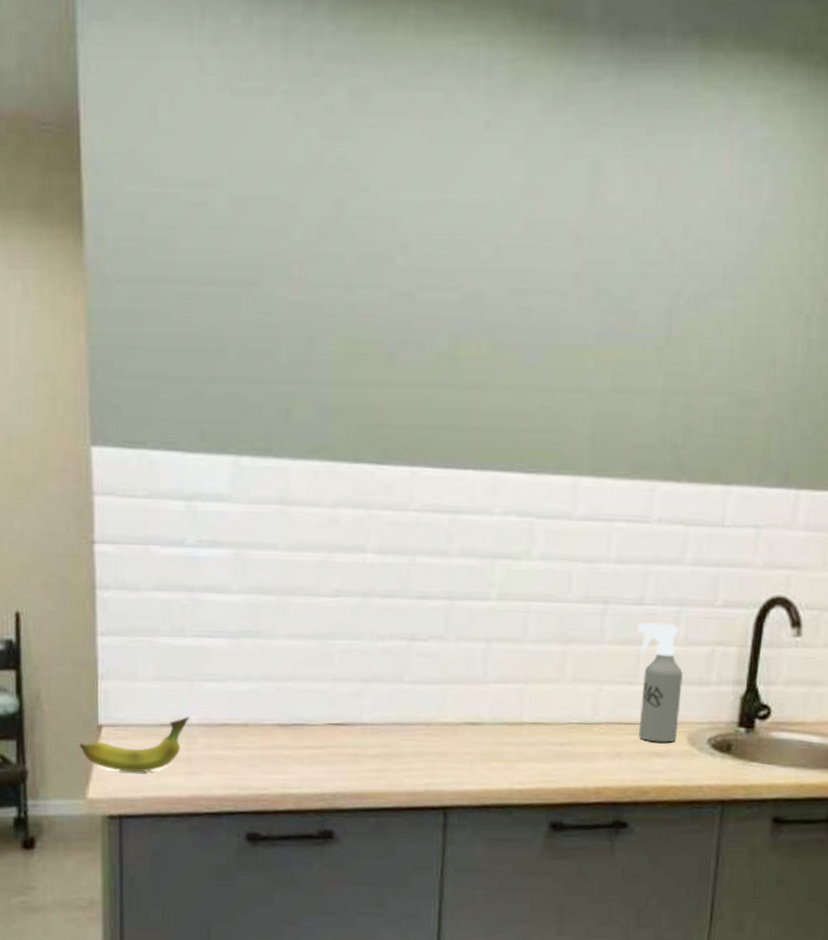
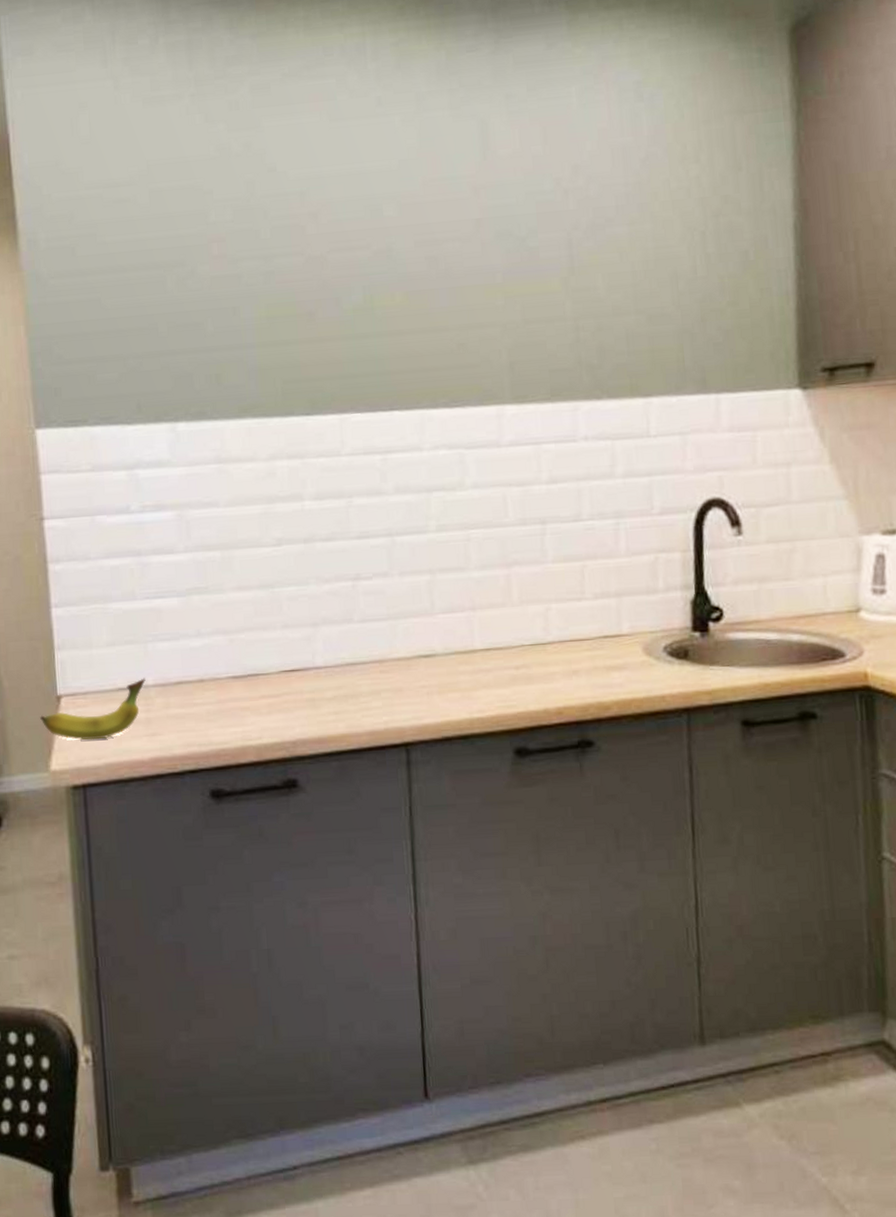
spray bottle: present [636,622,683,743] -> none [577,536,632,656]

